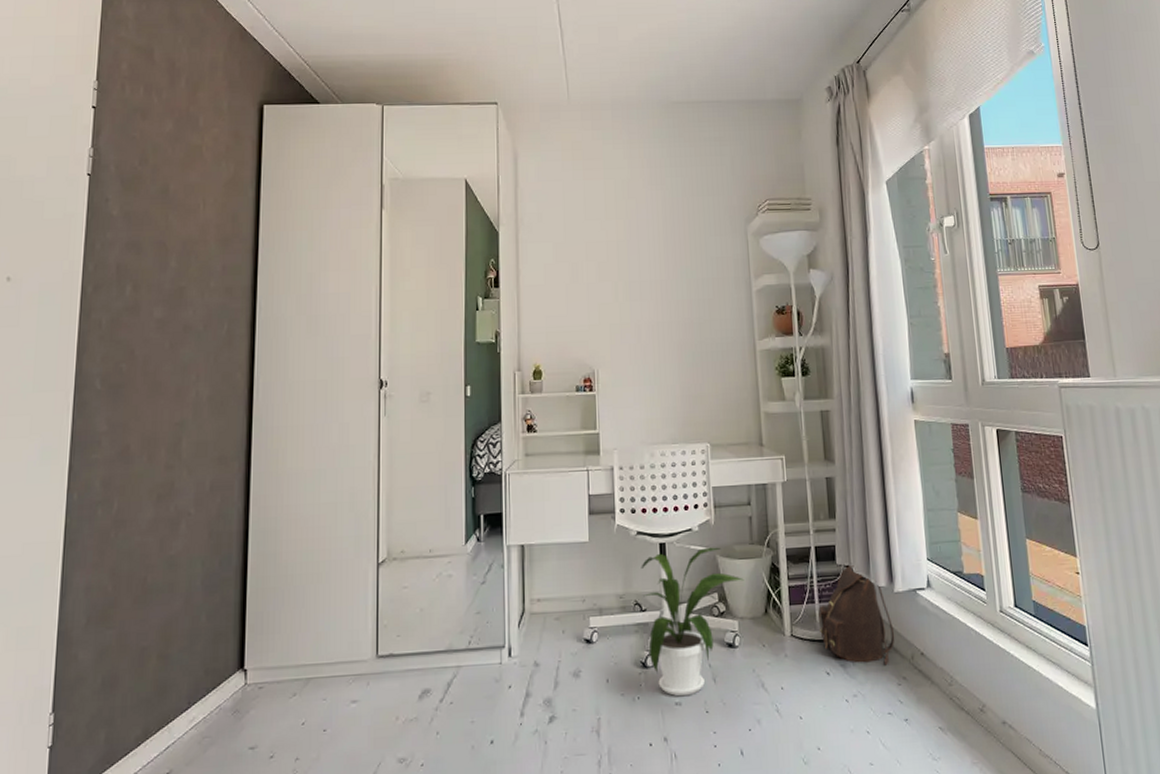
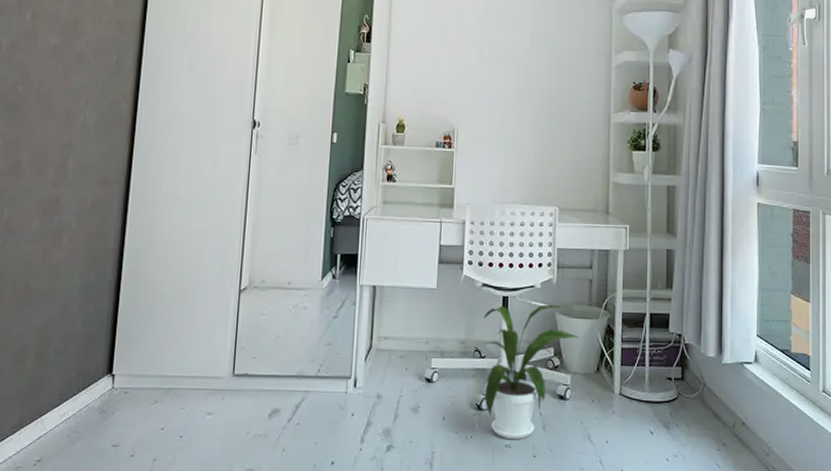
backpack: present [818,565,895,666] -> none [648,334,719,431]

